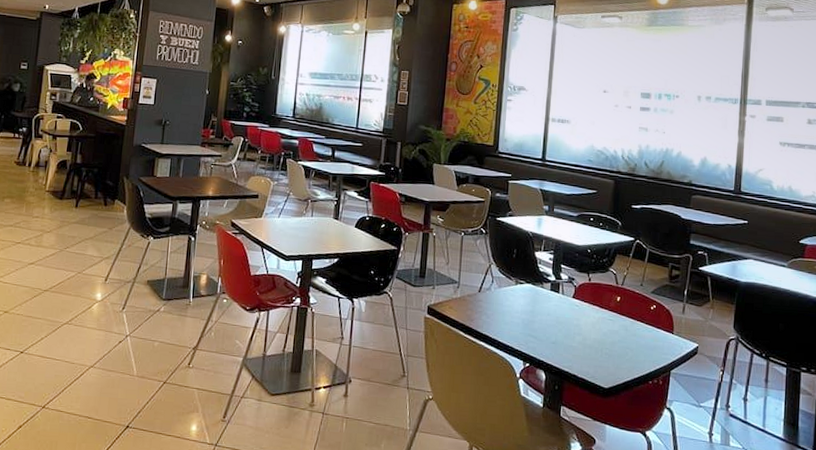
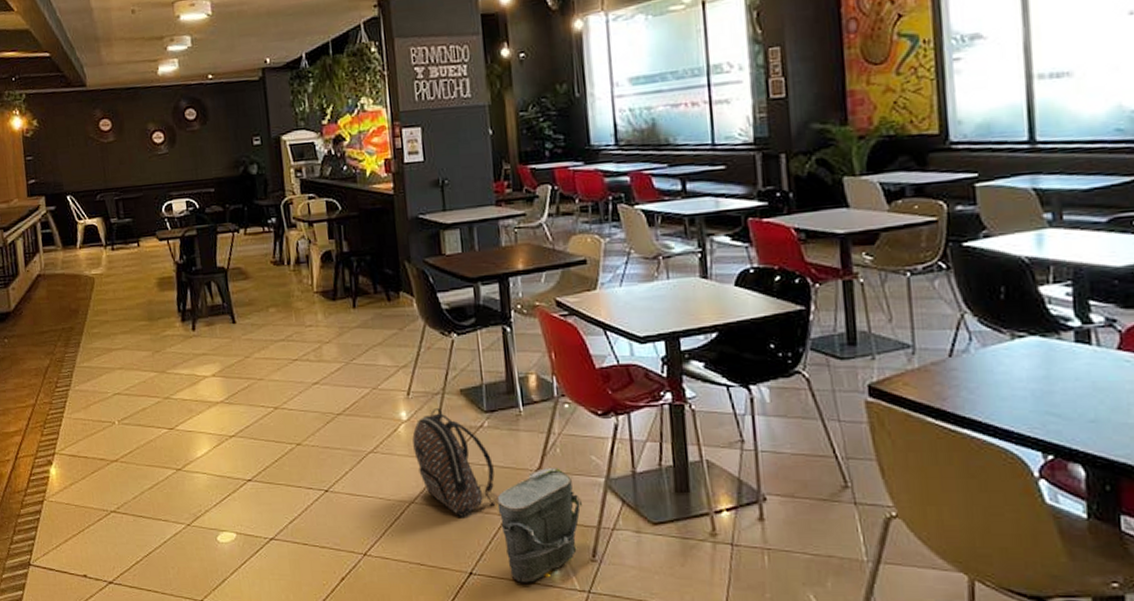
backpack: none [101,293,162,381] -> present [412,408,495,517]
bag: none [158,346,223,436] -> present [497,467,582,583]

